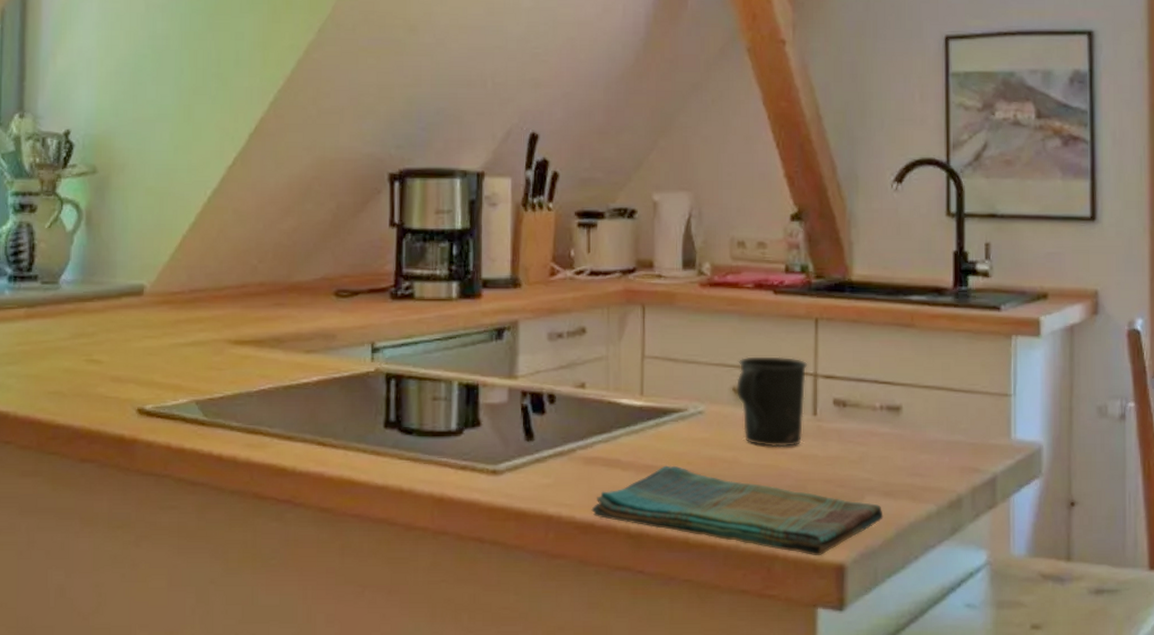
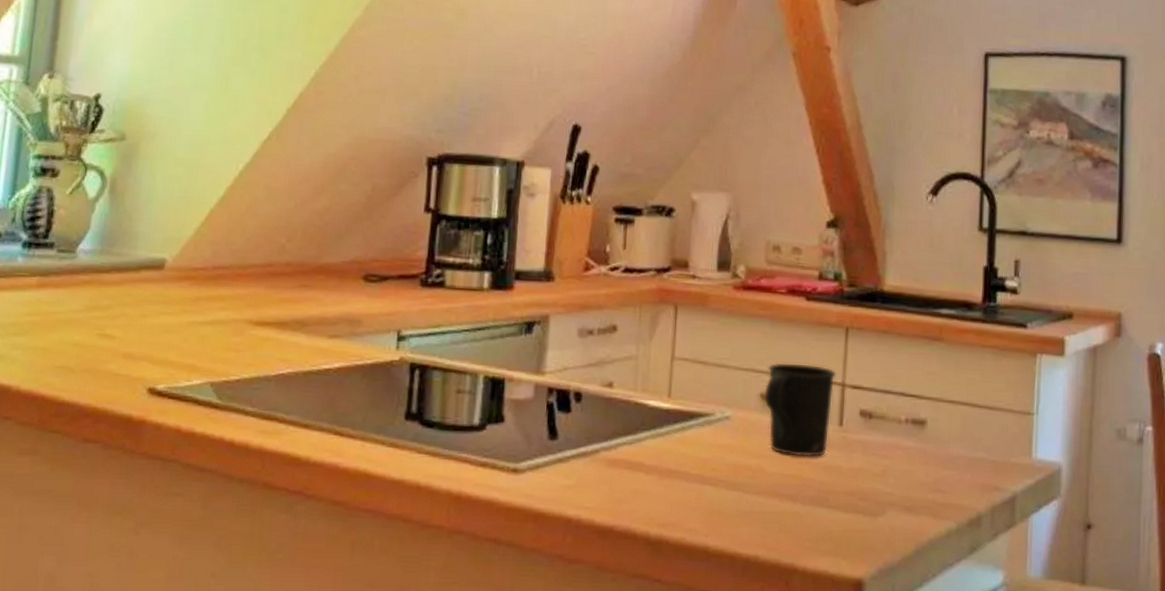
dish towel: present [591,465,883,556] -> none [611,471,904,571]

